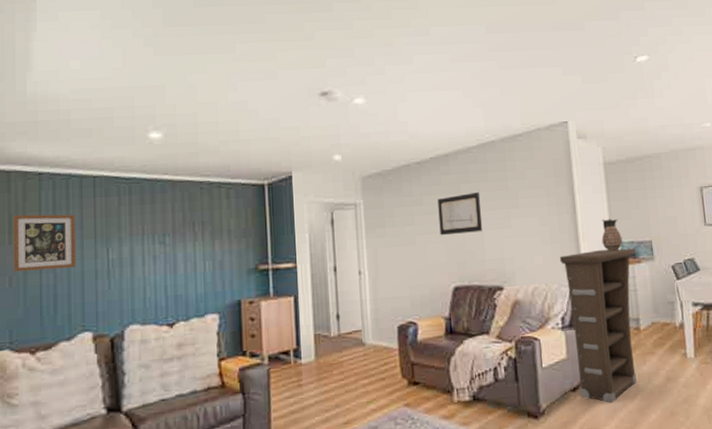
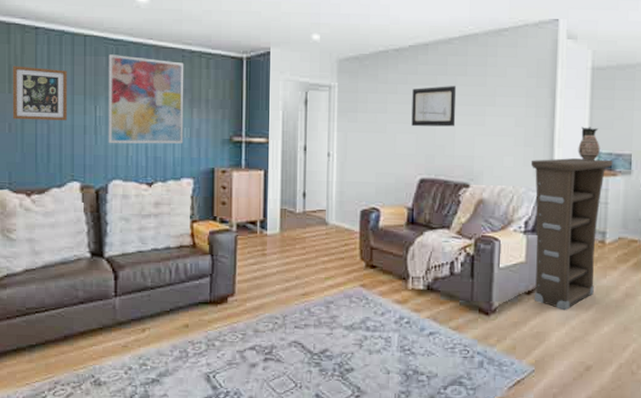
wall art: none [121,193,206,287] -> present [108,54,184,144]

